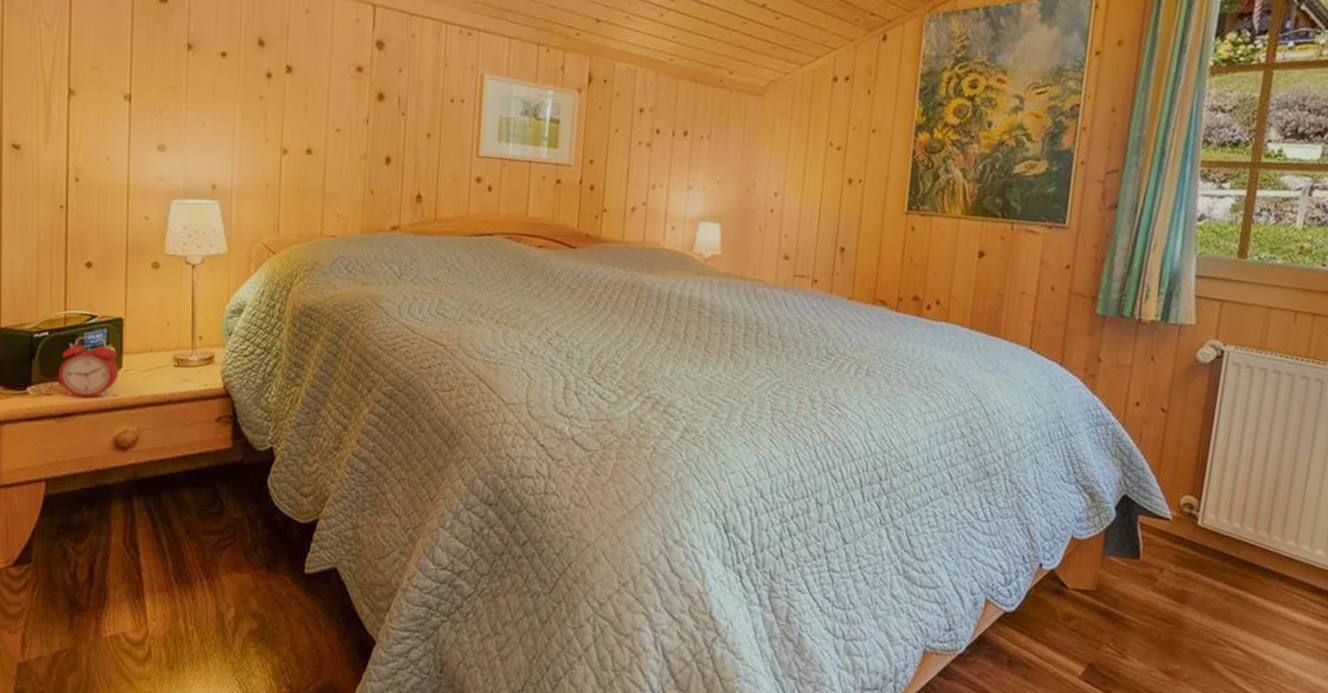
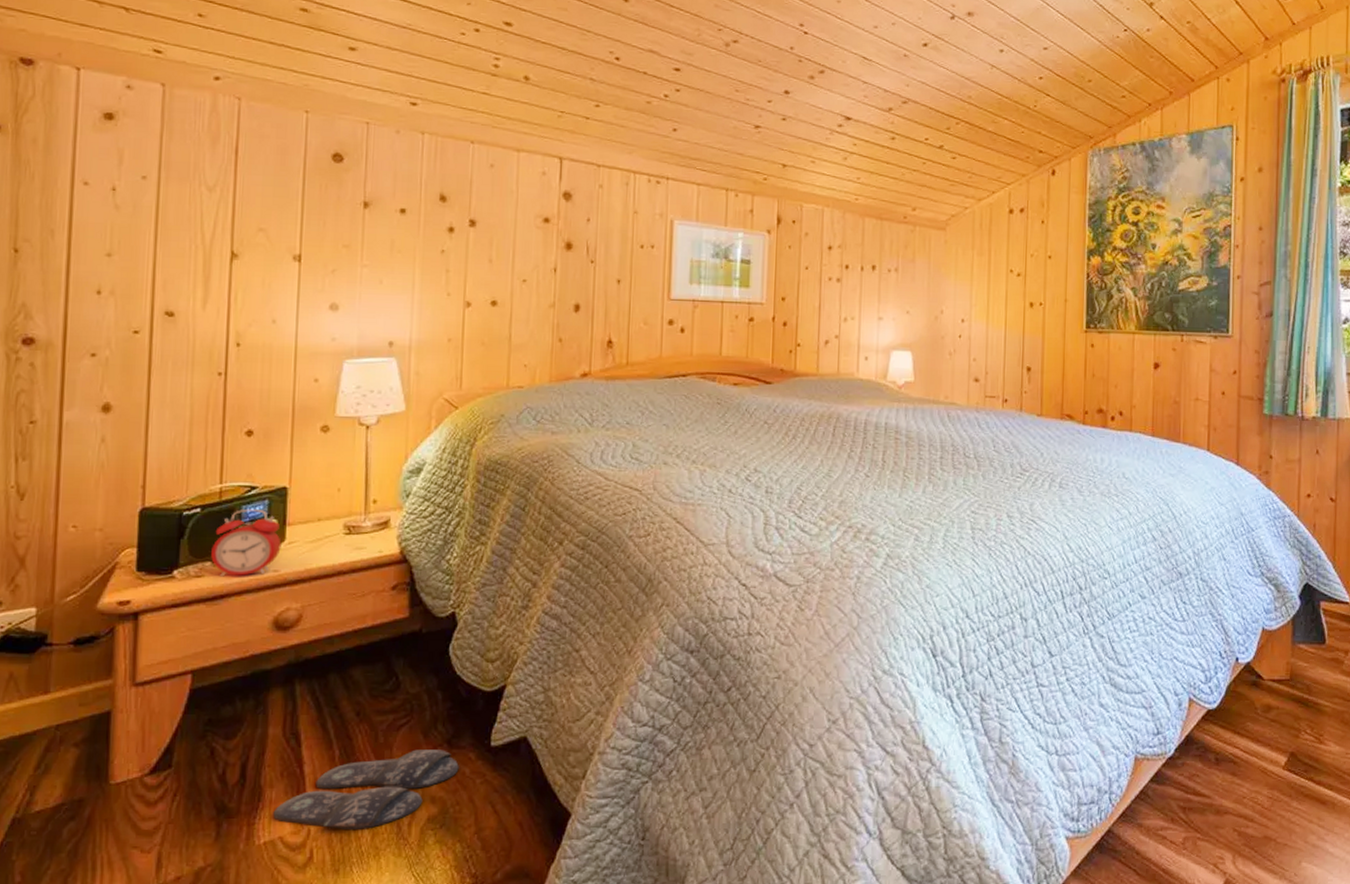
slippers: none [117,569,277,635] -> present [273,749,459,829]

